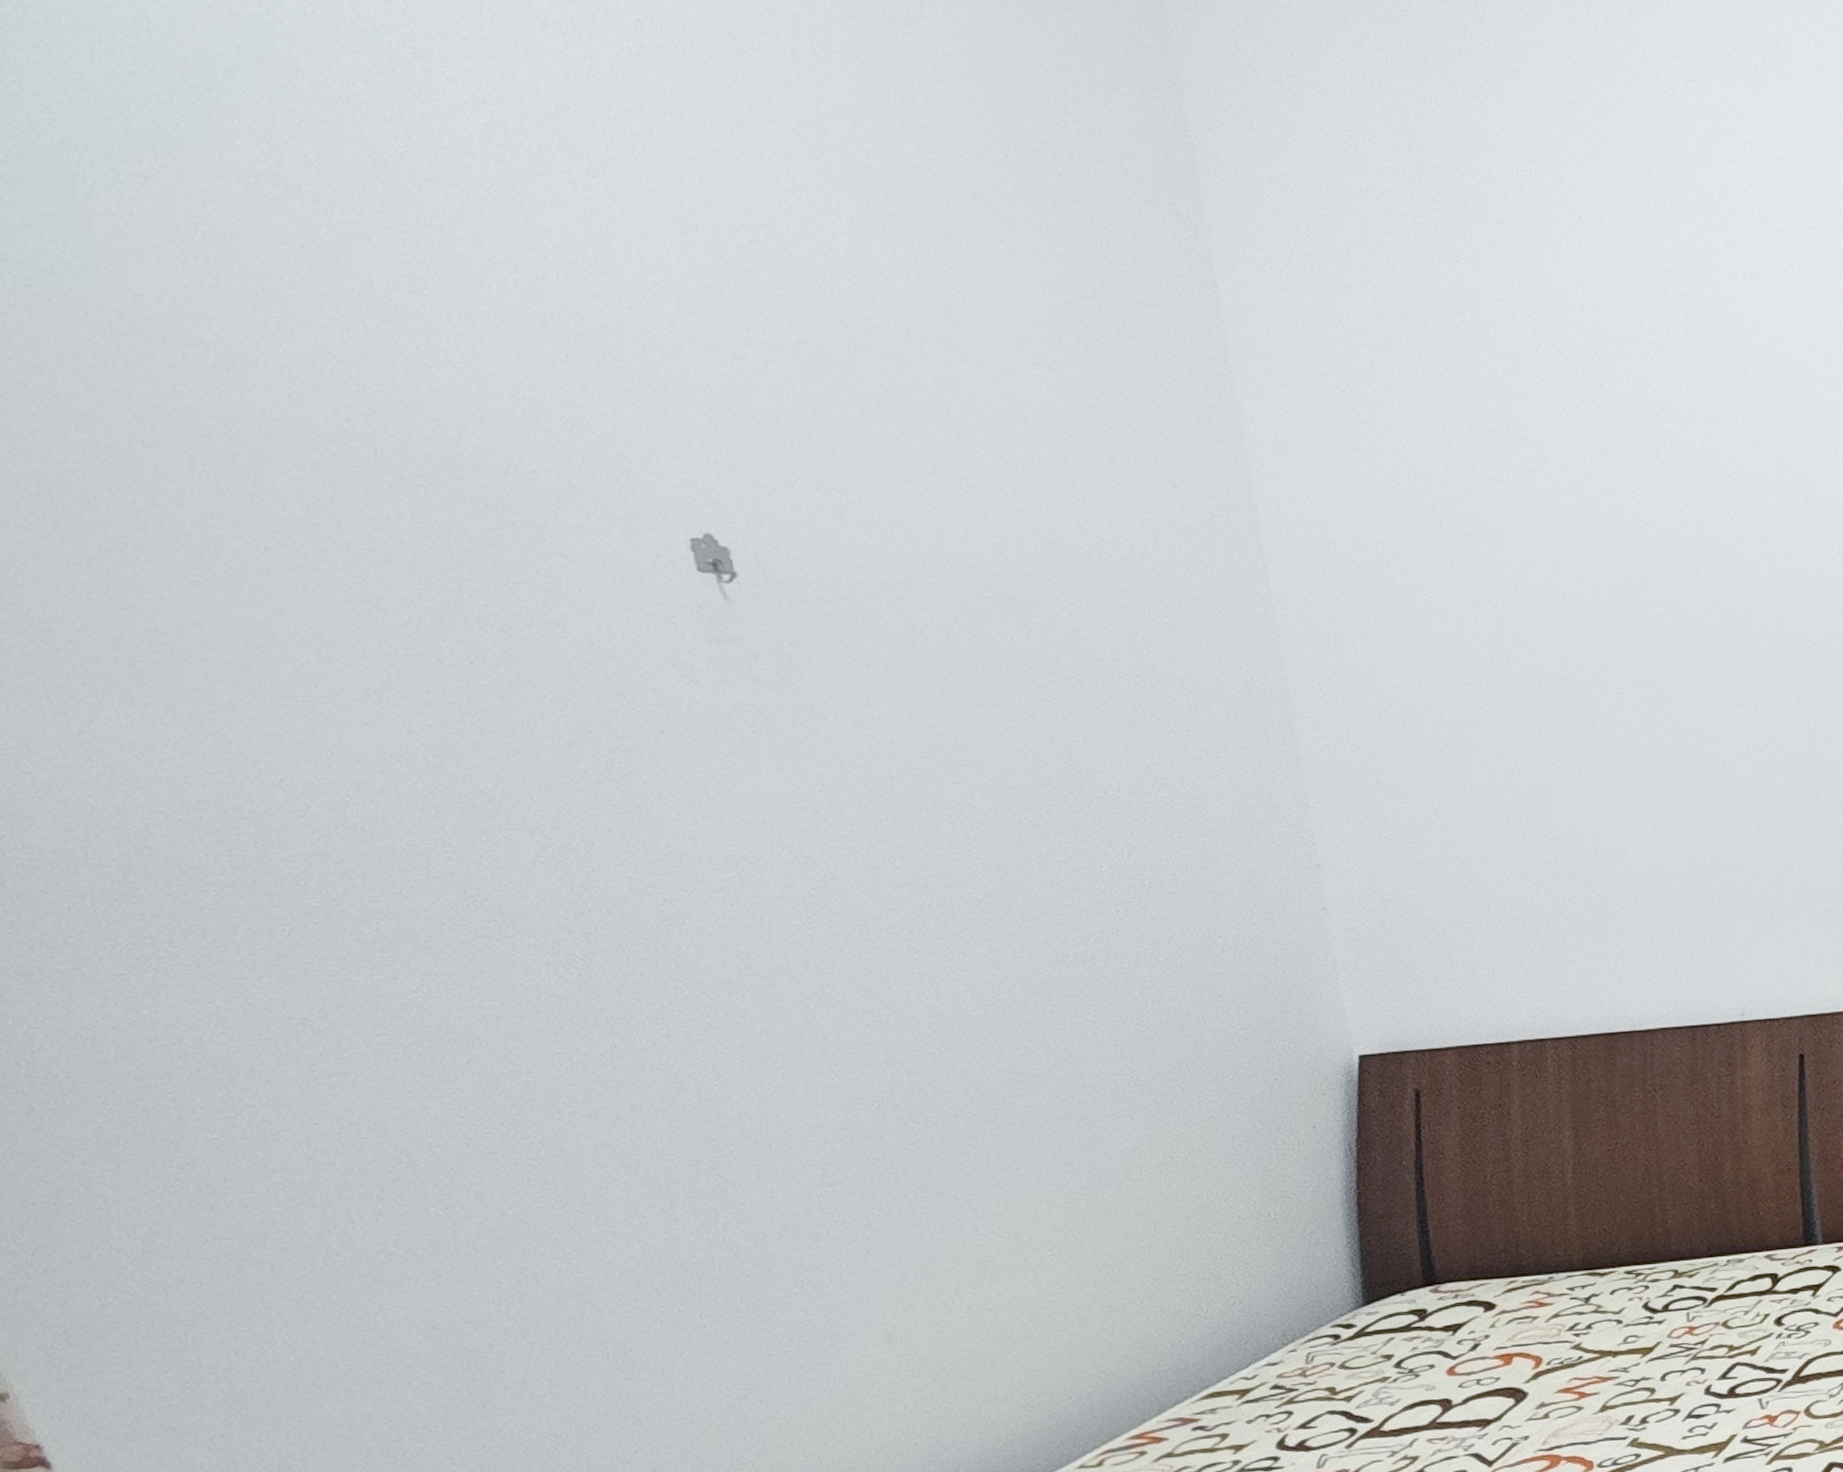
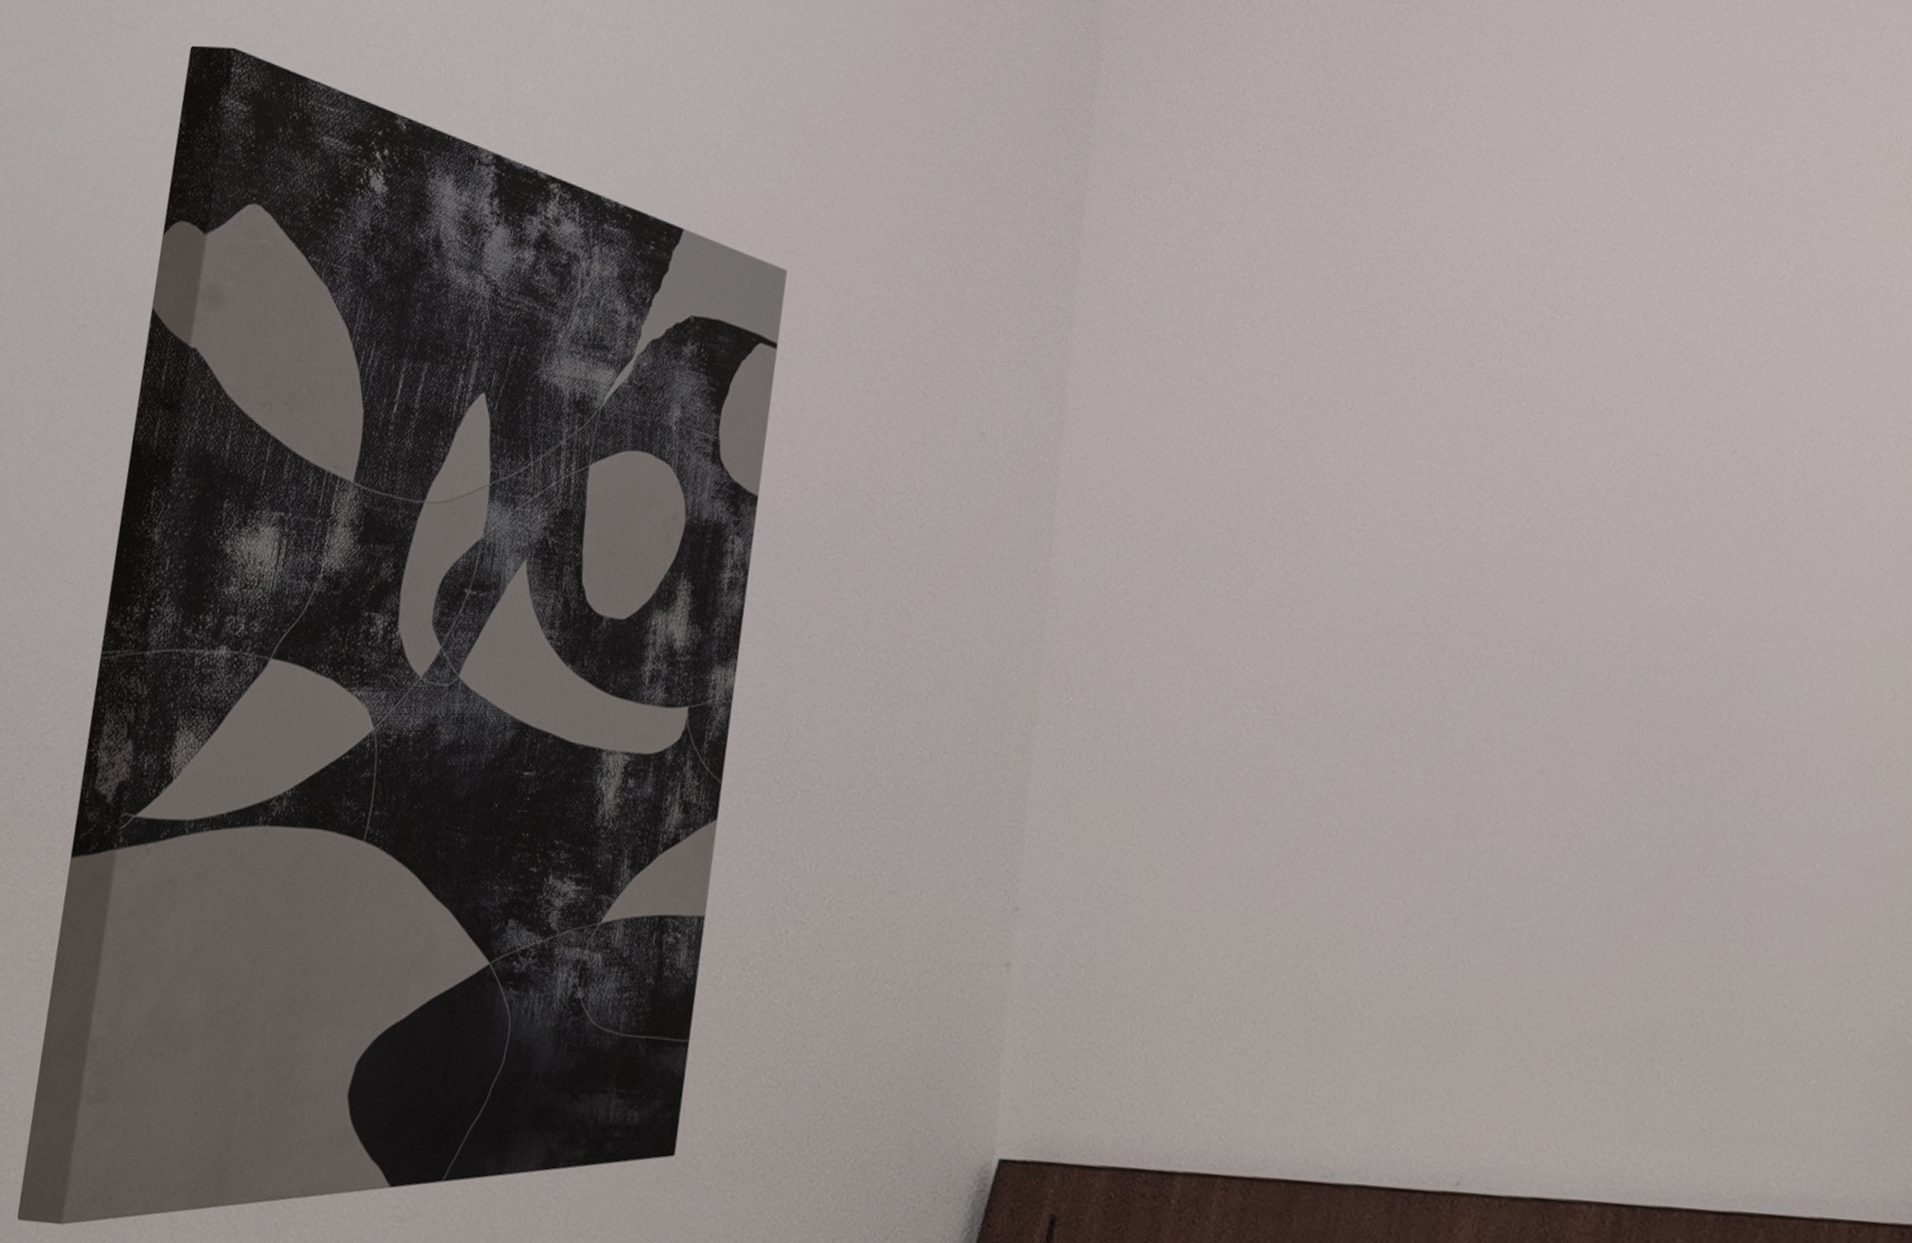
wall art: none [221,190,1070,1246] -> present [17,45,788,1226]

